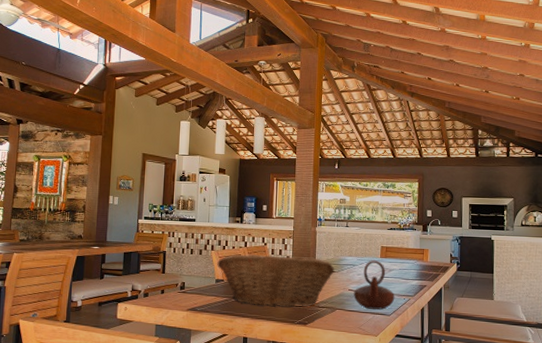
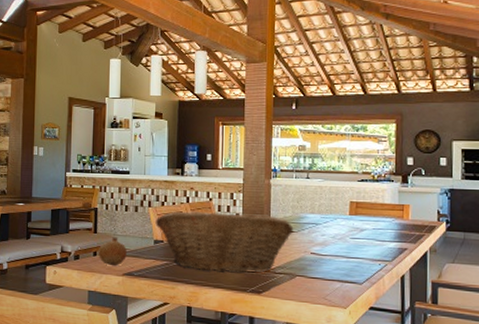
fruit: none [165,277,191,303] -> present [98,237,127,266]
teapot: present [354,260,395,310] -> none [317,218,368,277]

